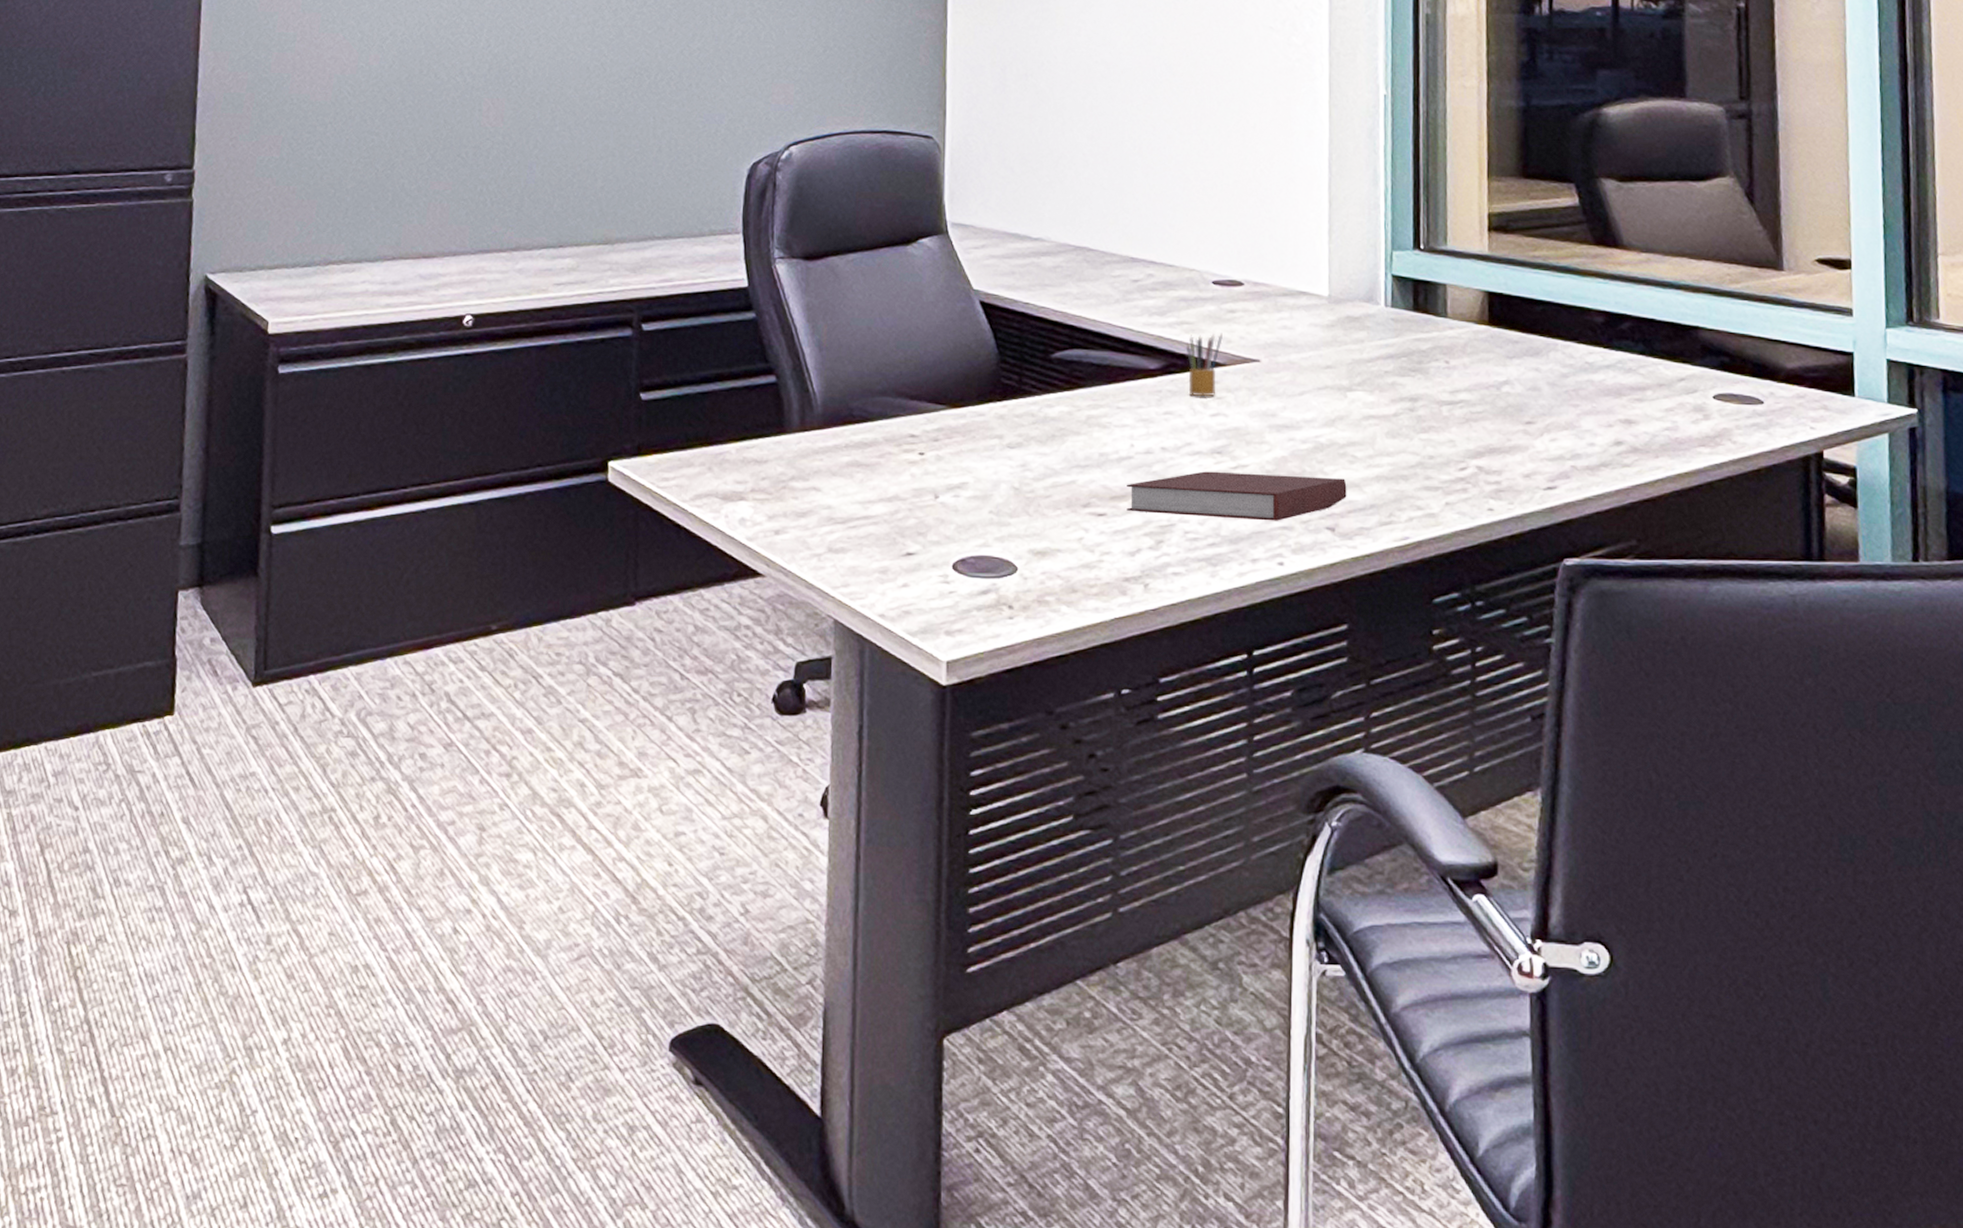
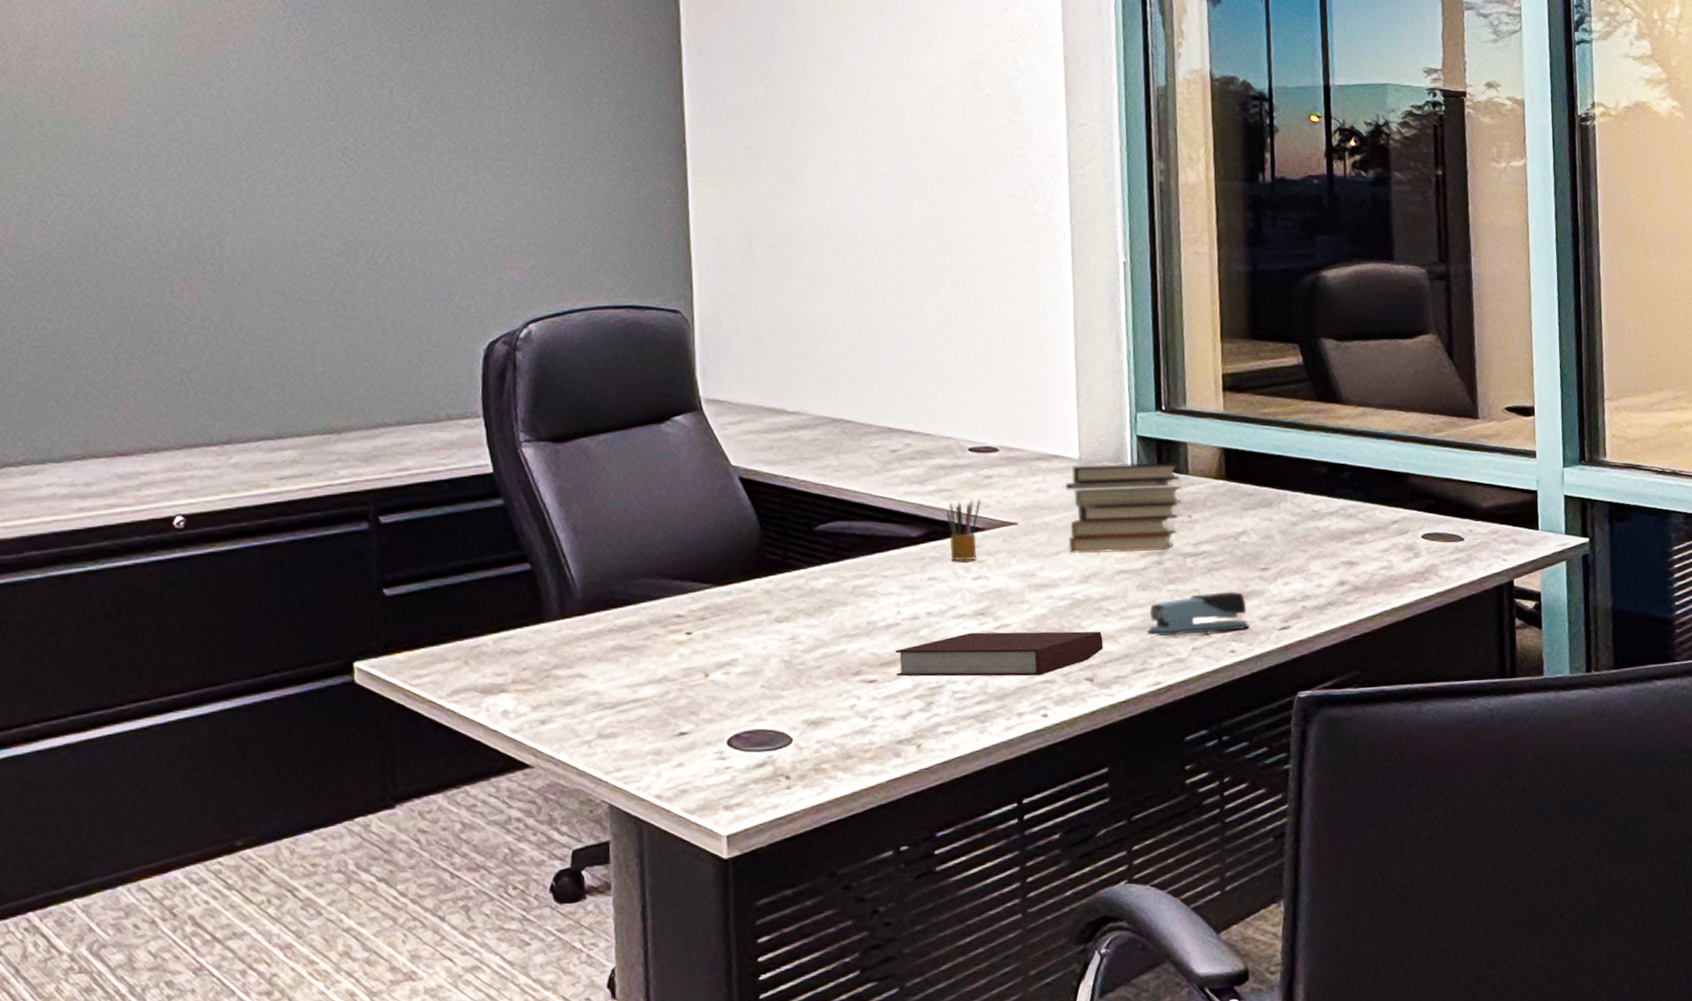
book stack: none [1313,303,1439,397] -> present [1066,462,1182,554]
stapler: none [1396,444,1511,489] -> present [1148,591,1250,636]

